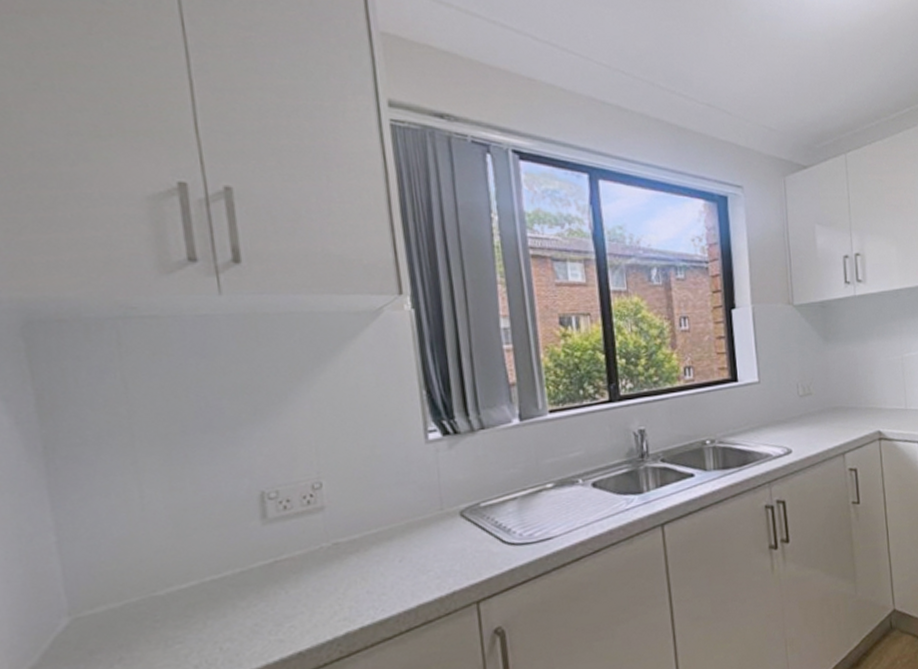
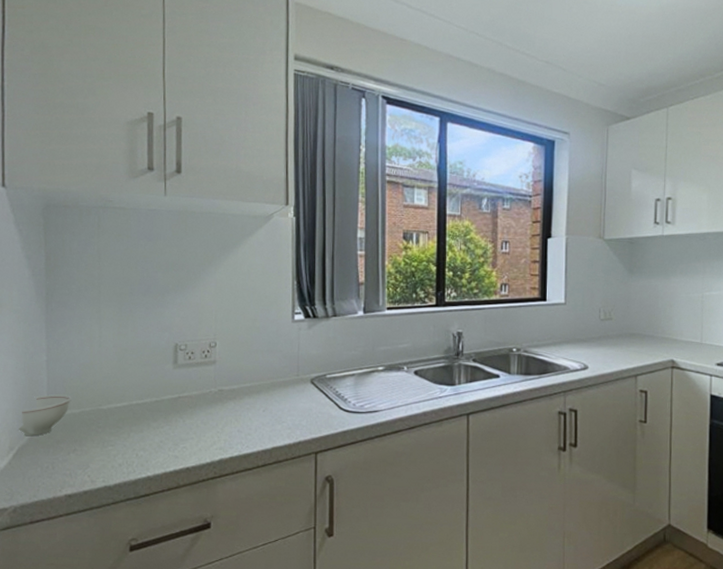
bowl: none [20,584,106,654] -> present [18,394,71,437]

